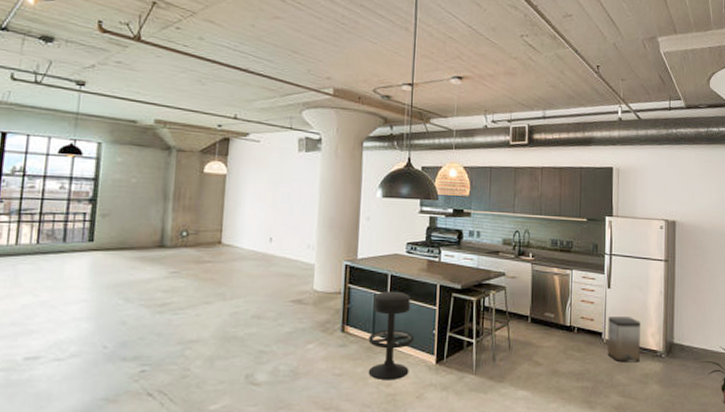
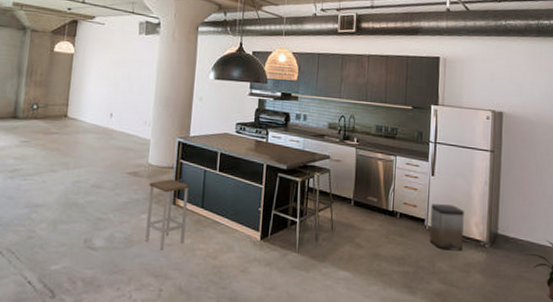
bar stool: none [312,306,359,381] -> present [145,179,189,250]
bar stool: present [368,291,414,381] -> none [196,168,240,253]

